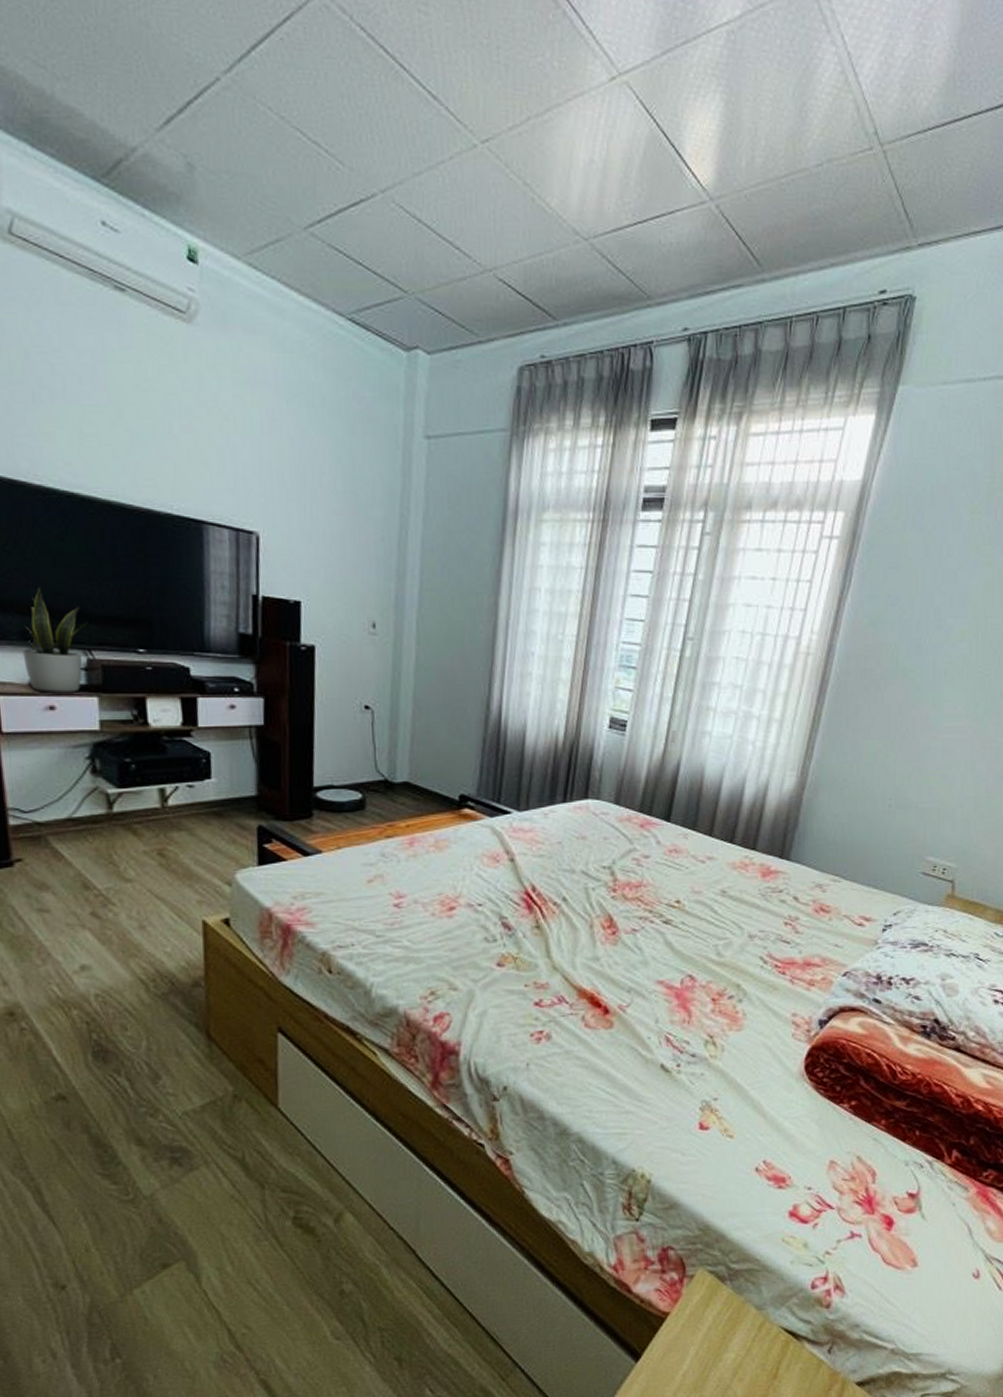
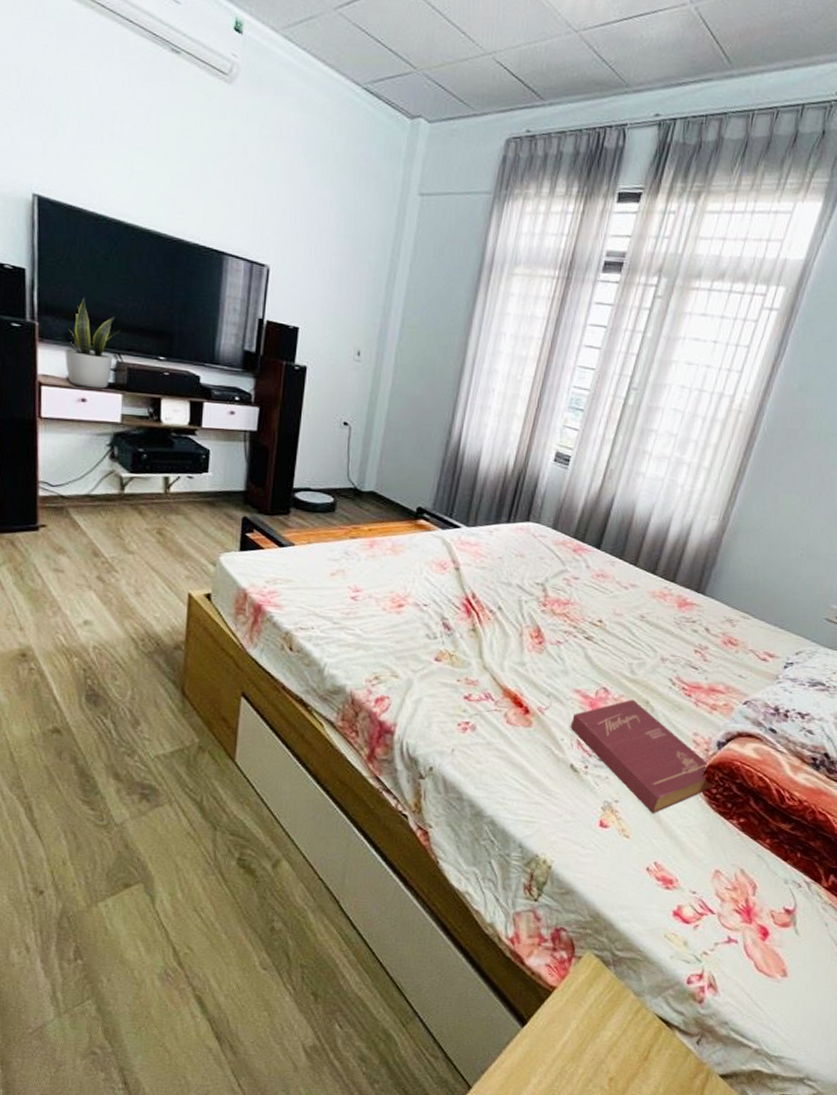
book: none [656,984,821,1107] -> present [570,699,715,813]

